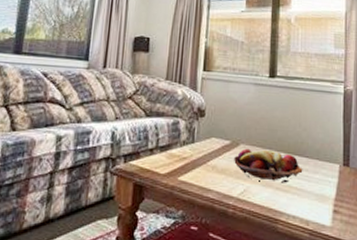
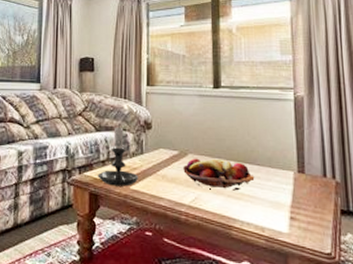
candle holder: none [144,110,187,177] -> present [97,124,138,187]

